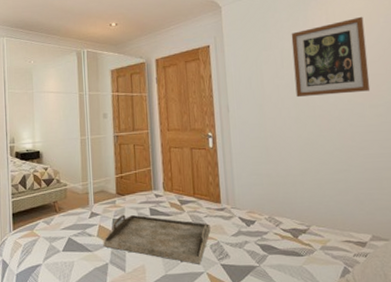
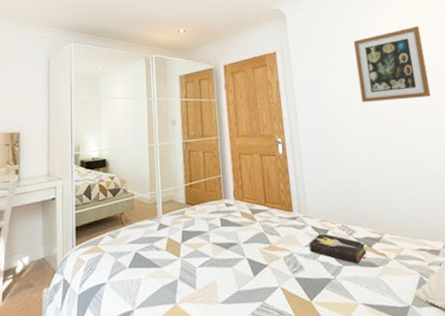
serving tray: present [103,214,211,264] -> none [172,225,284,278]
hardback book: none [236,223,293,254] -> present [309,232,367,264]

